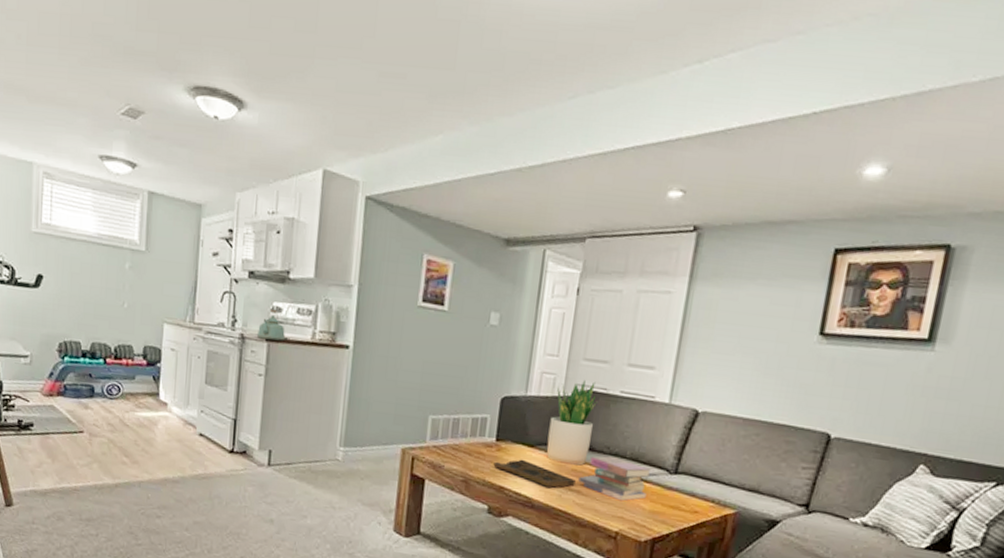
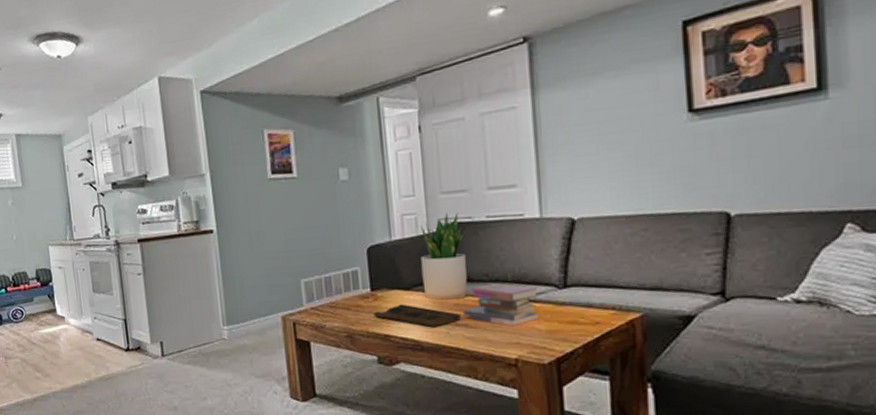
kettle: present [257,308,285,343] -> none [129,211,154,242]

